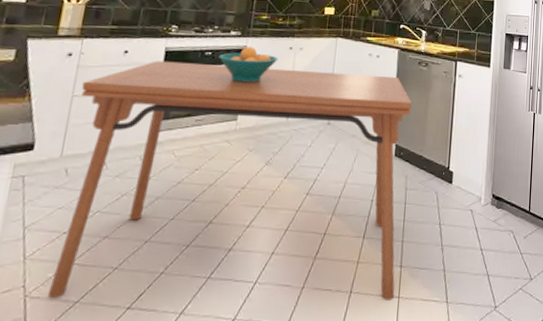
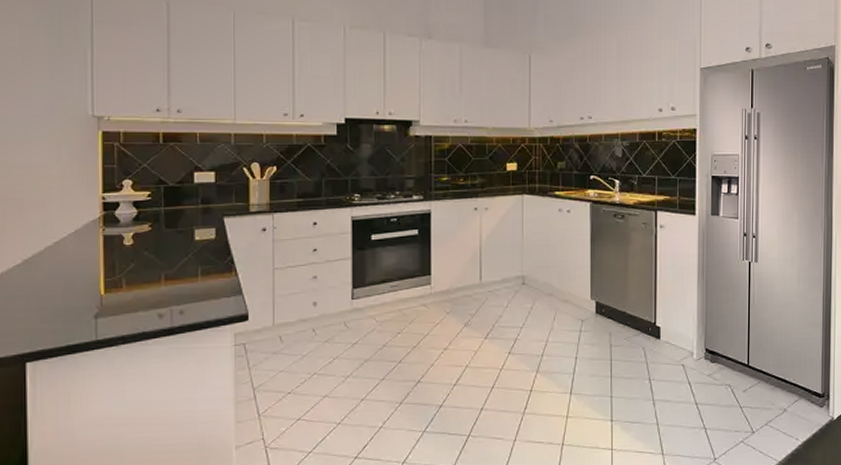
dining table: present [47,60,412,300] -> none [280,230,610,452]
fruit bowl: present [218,47,279,83] -> none [404,211,465,247]

